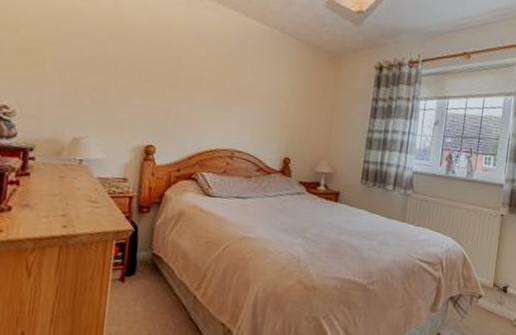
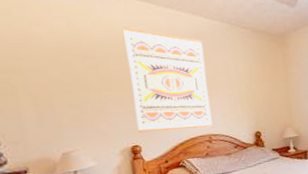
wall art: none [156,15,249,142] -> present [123,26,213,133]

